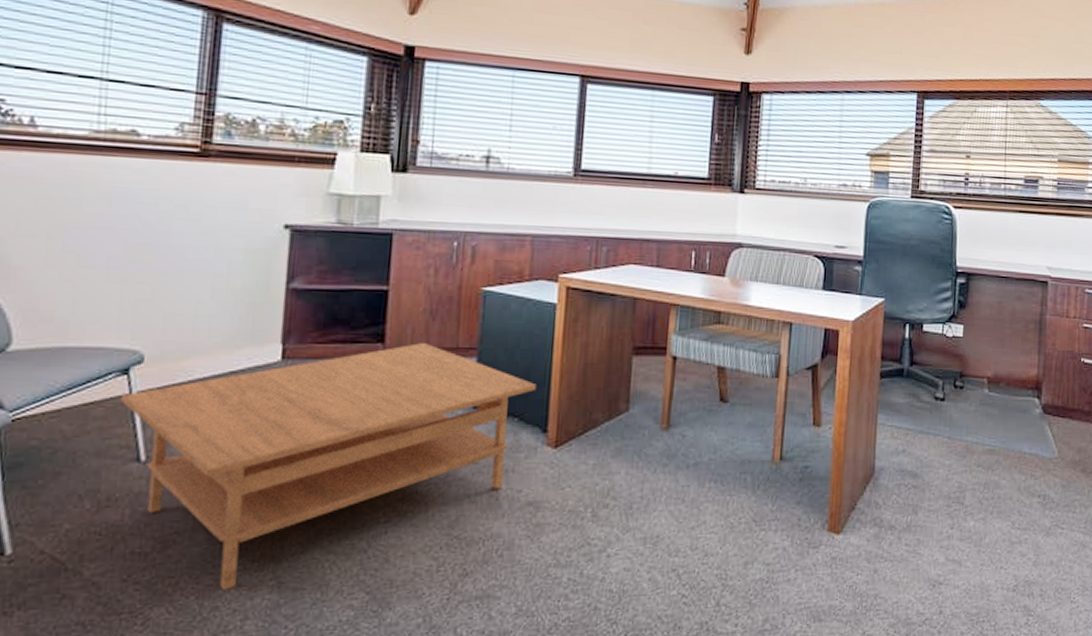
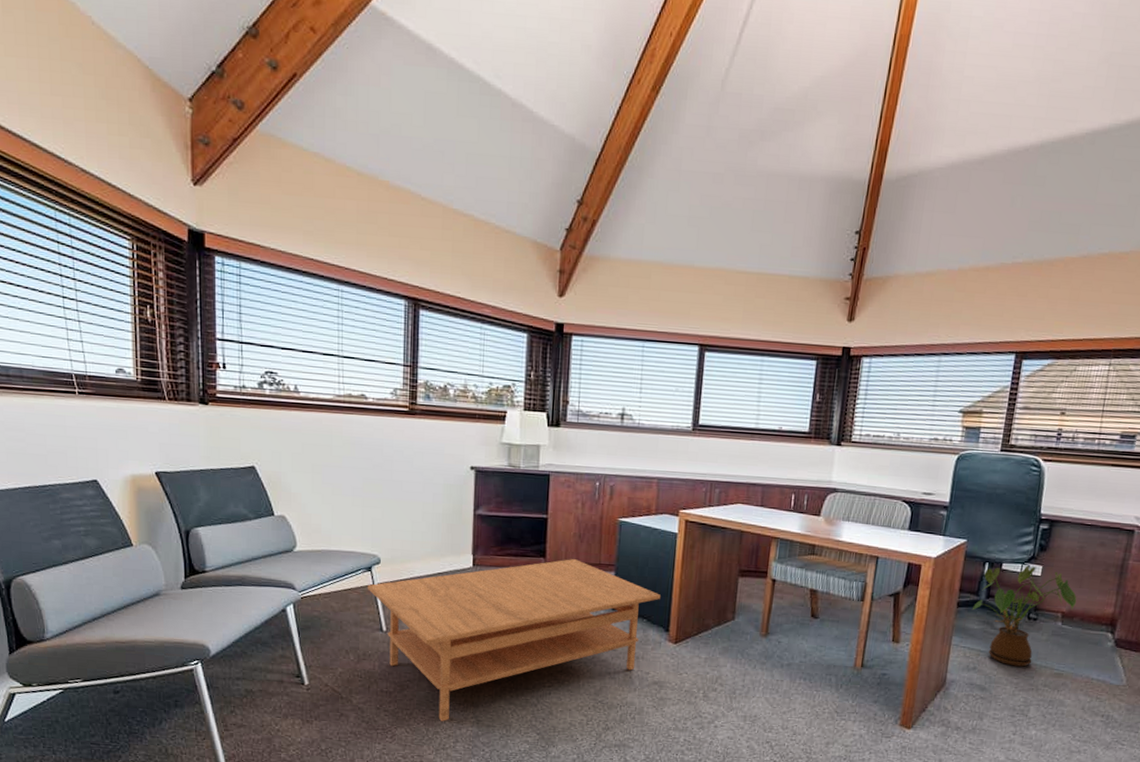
house plant: none [897,325,1001,445] -> present [973,565,1077,667]

